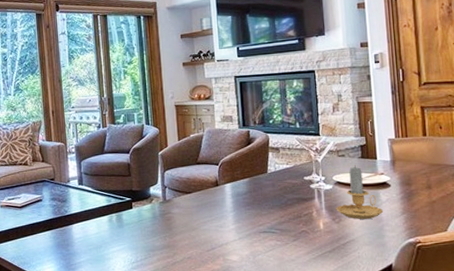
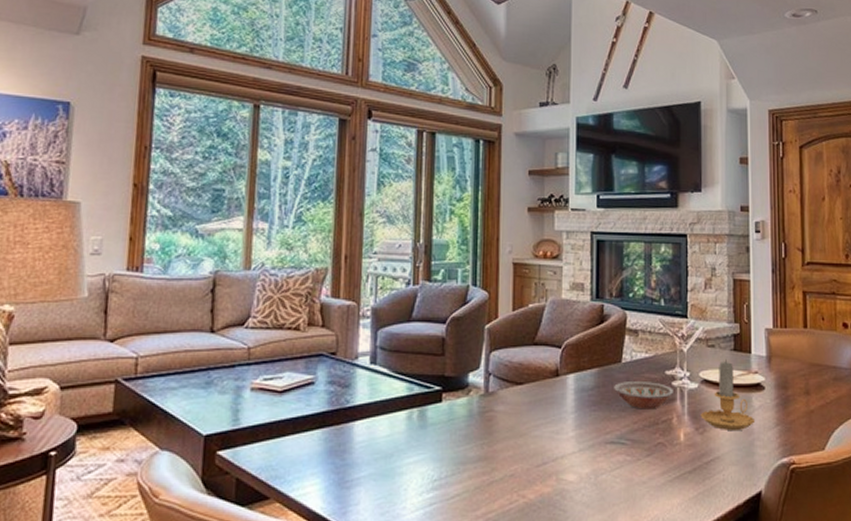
bowl: none [263,186,312,207] -> present [614,382,673,410]

